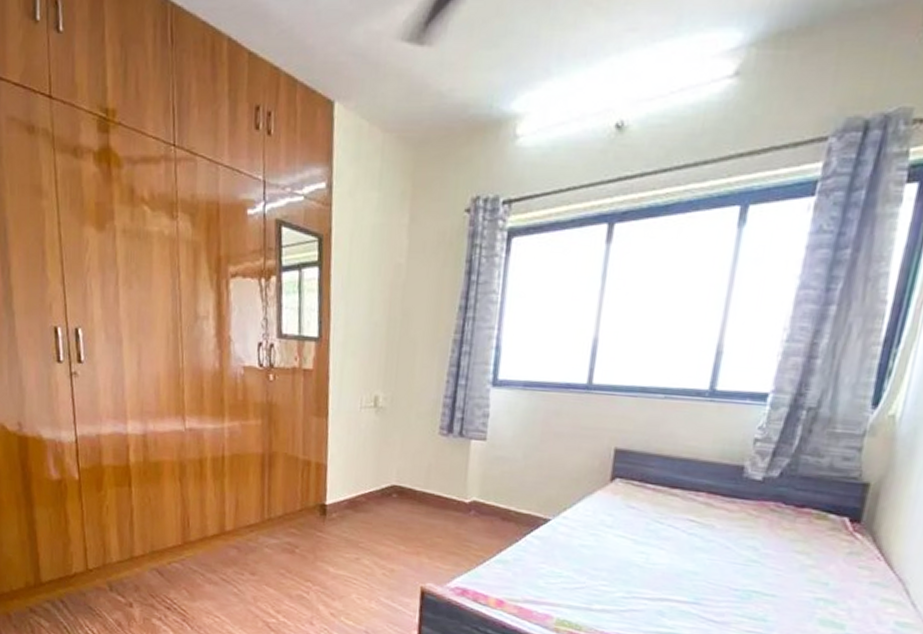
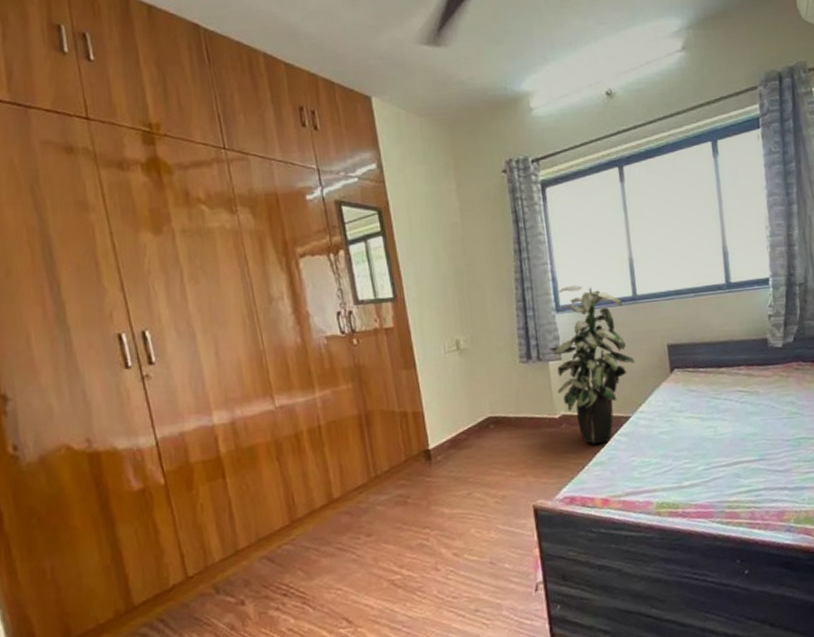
indoor plant: none [473,359,572,541] -> present [548,285,635,444]

